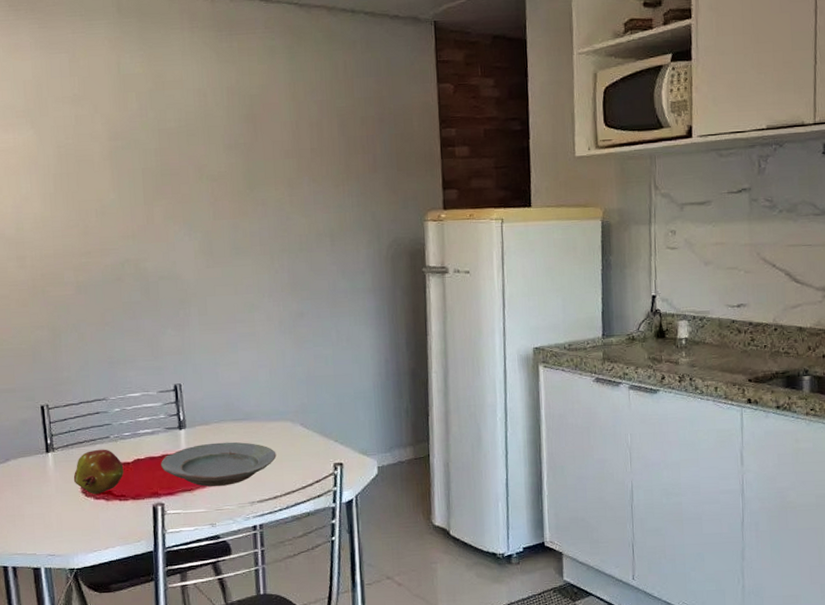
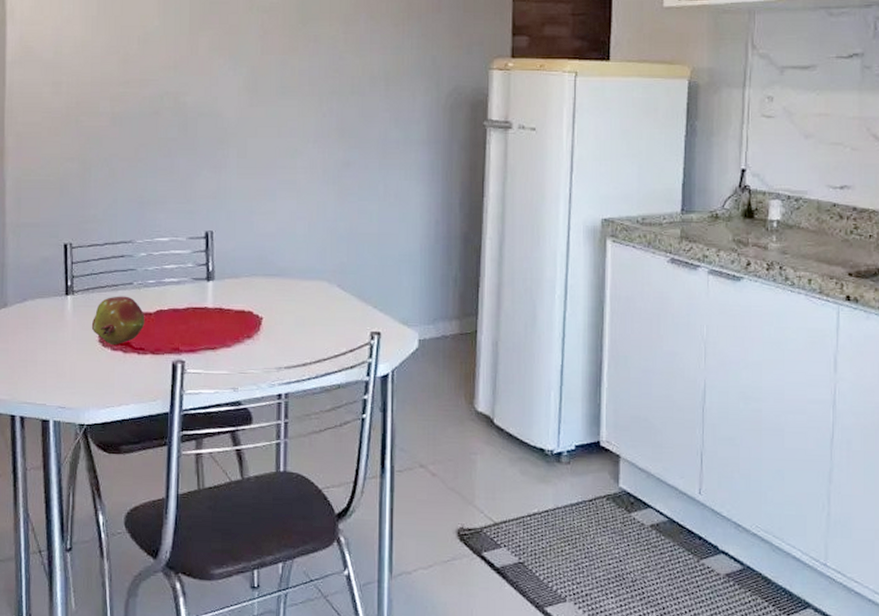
plate: present [161,442,277,487] -> none [185,298,309,347]

